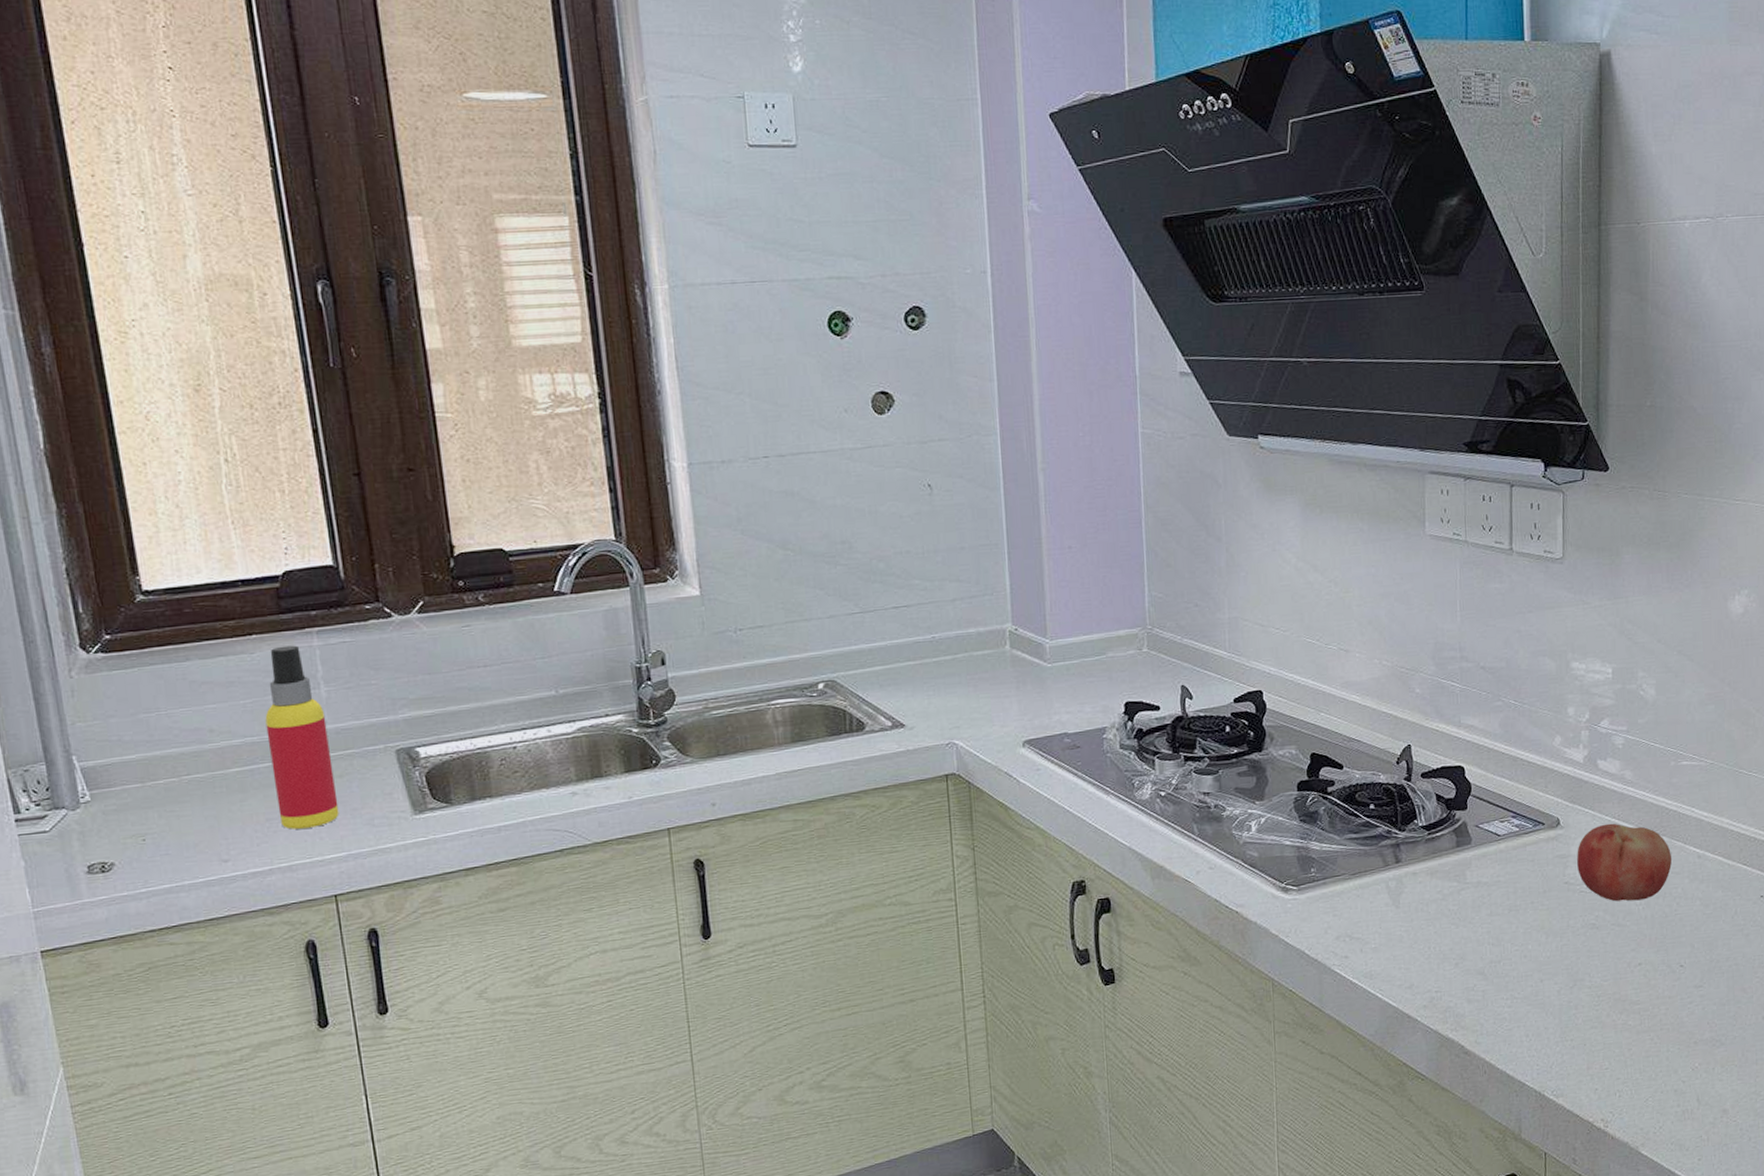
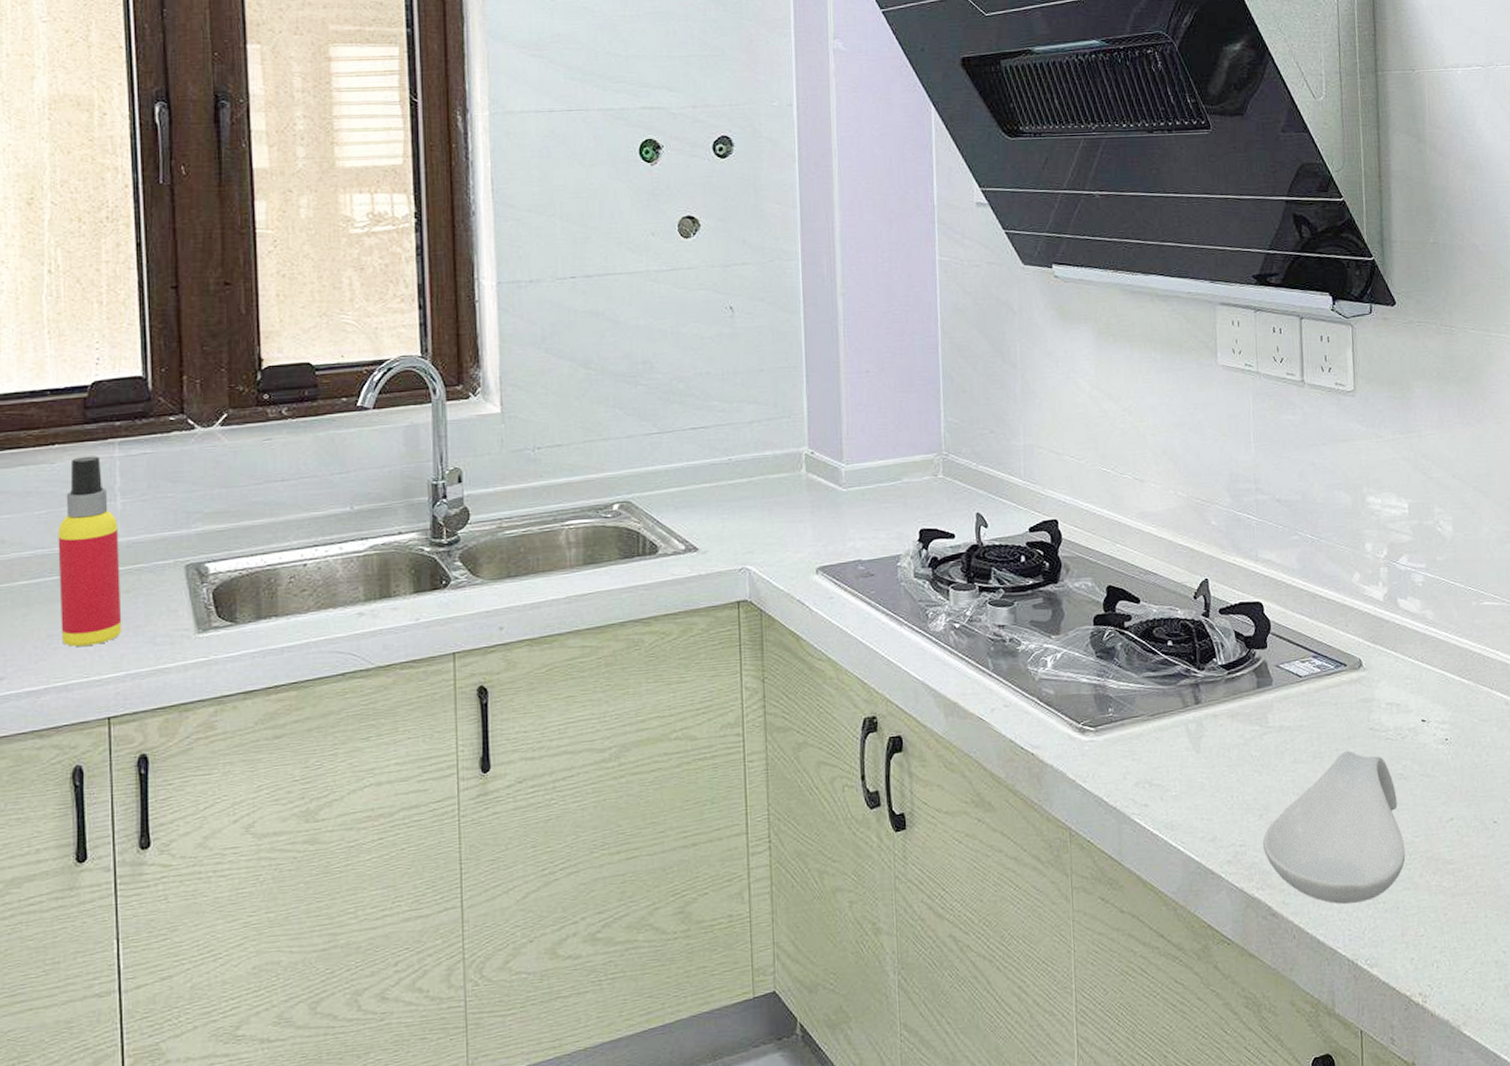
spoon rest: none [1458,903,1594,1042] -> present [1263,750,1406,904]
fruit: present [1577,823,1672,902] -> none [1381,665,1479,750]

